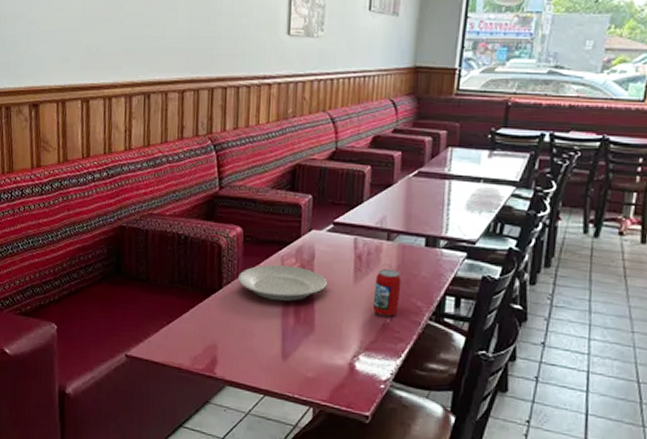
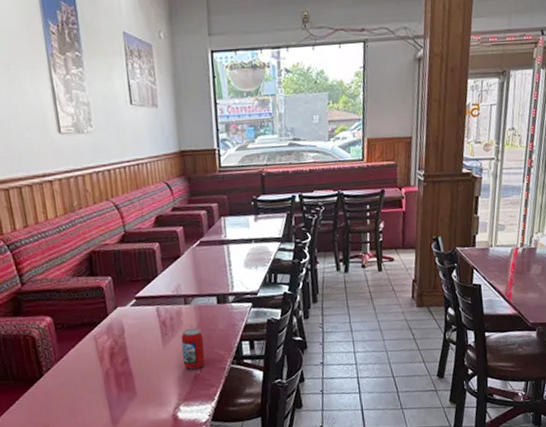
plate: present [237,264,327,302] -> none [56,342,140,377]

